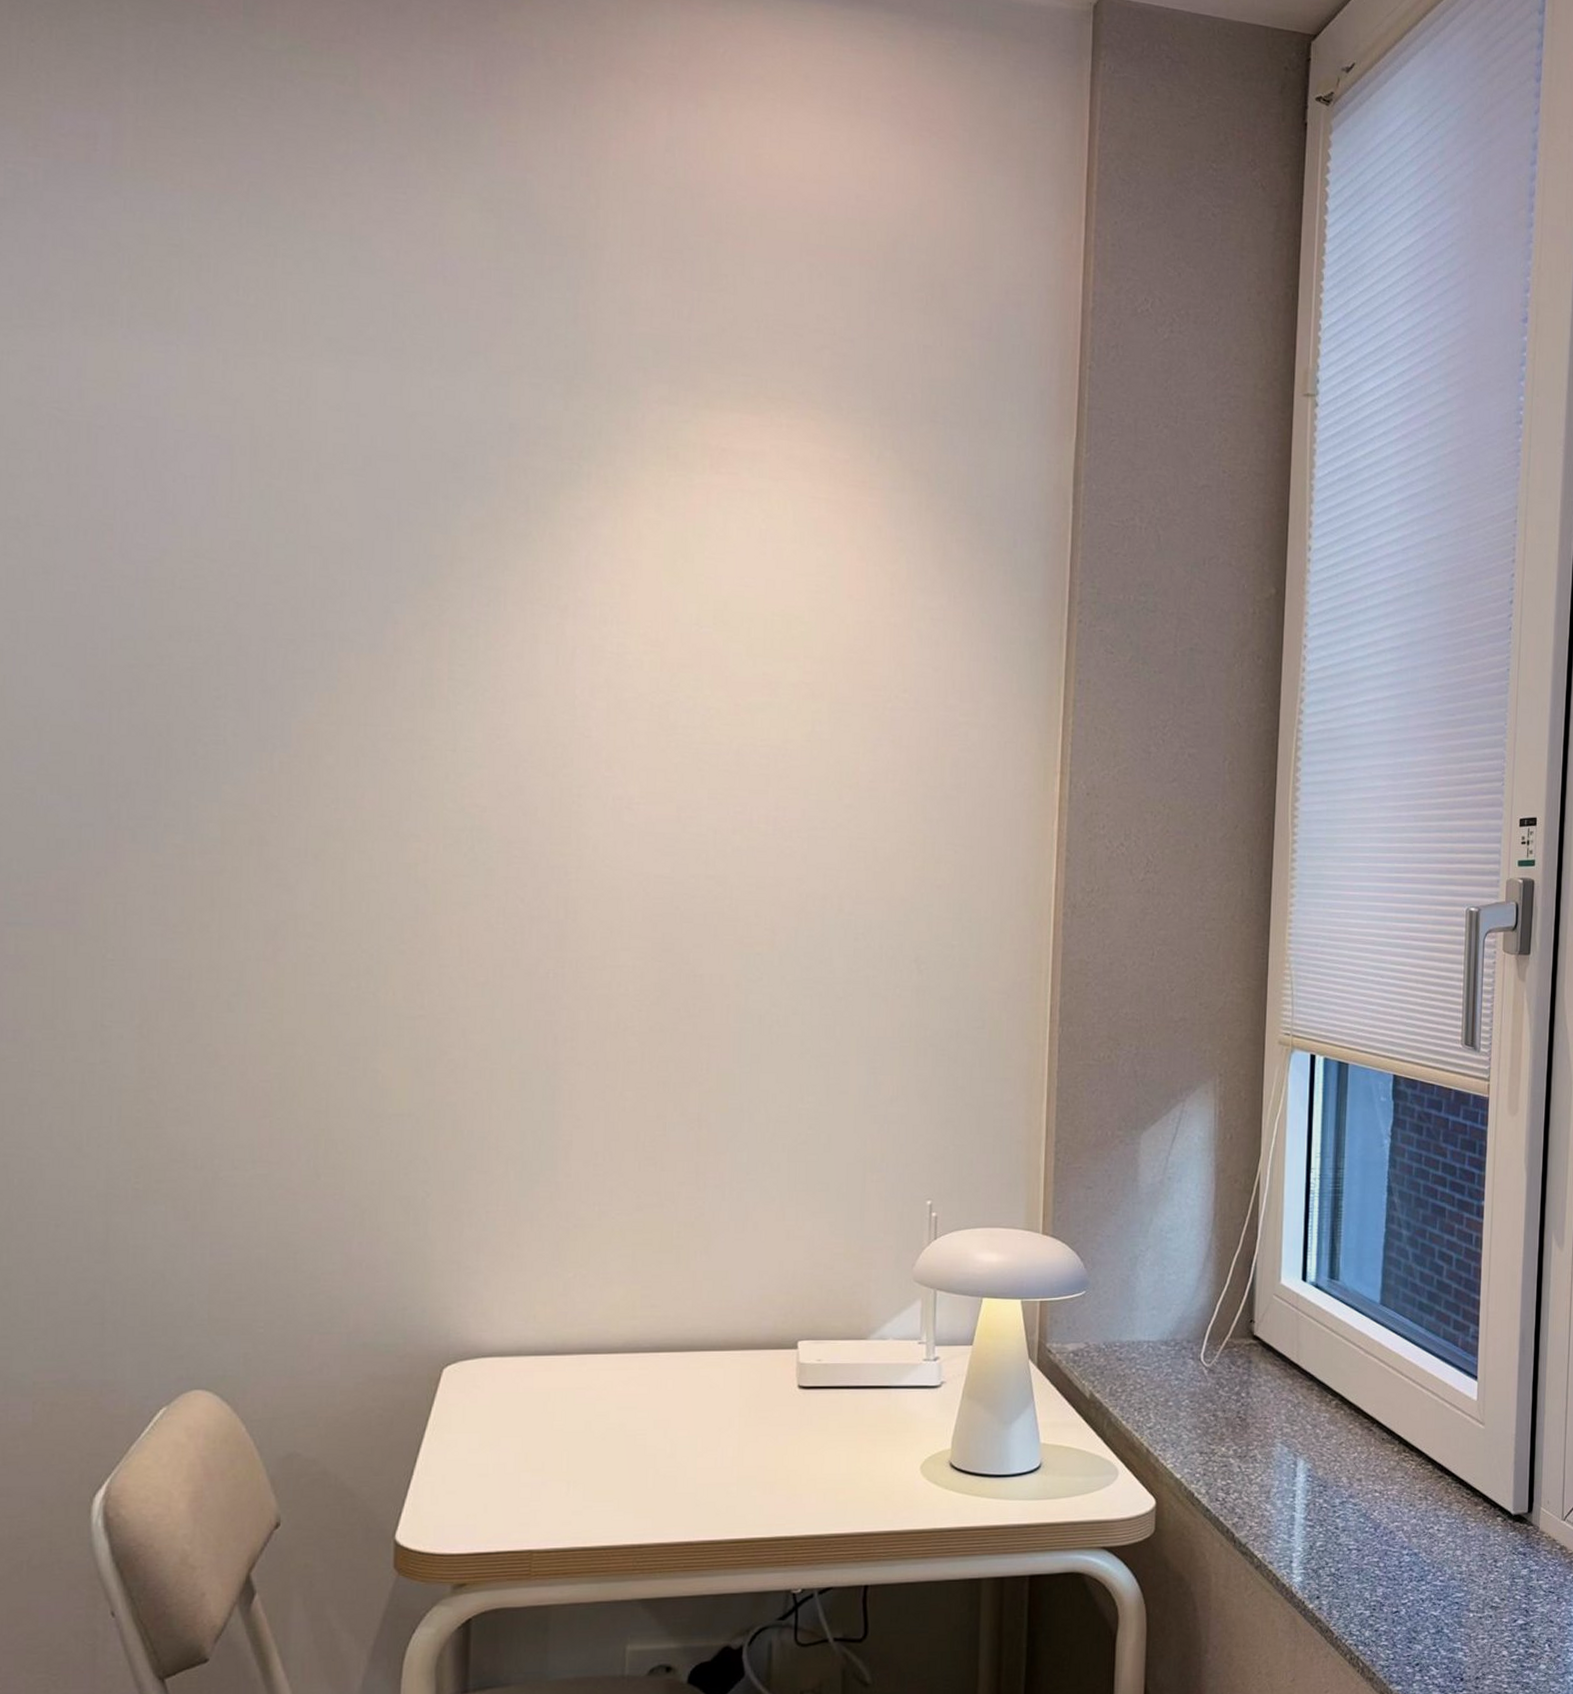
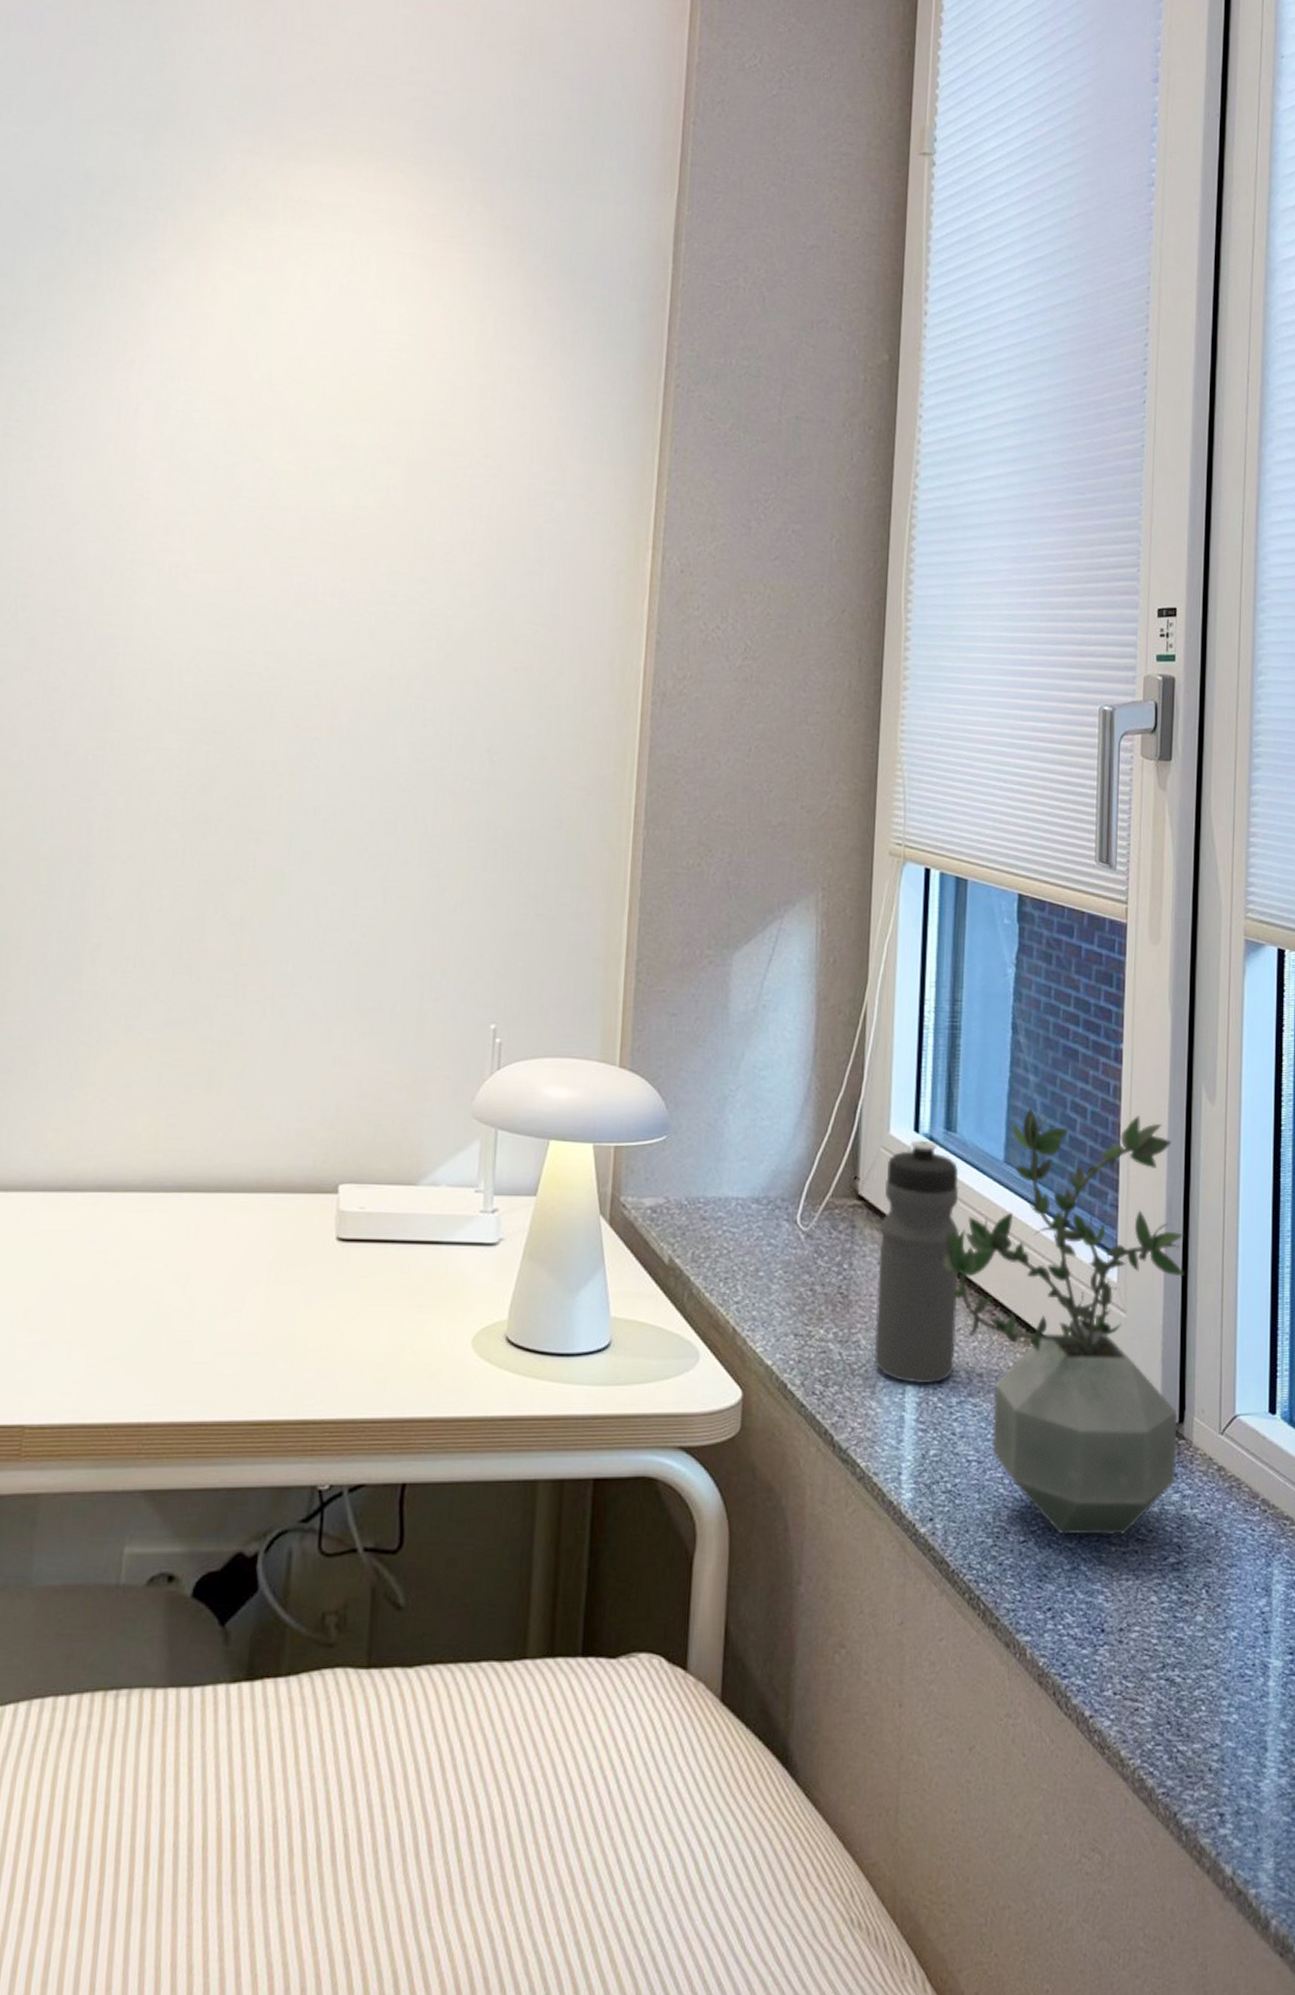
water bottle: none [1268,1288,1342,1488] -> present [873,1140,960,1383]
potted plant: none [1328,1257,1535,1605] -> present [944,1107,1184,1535]

